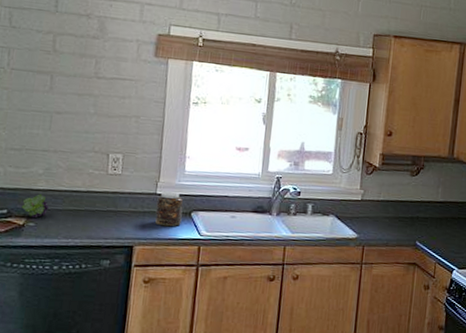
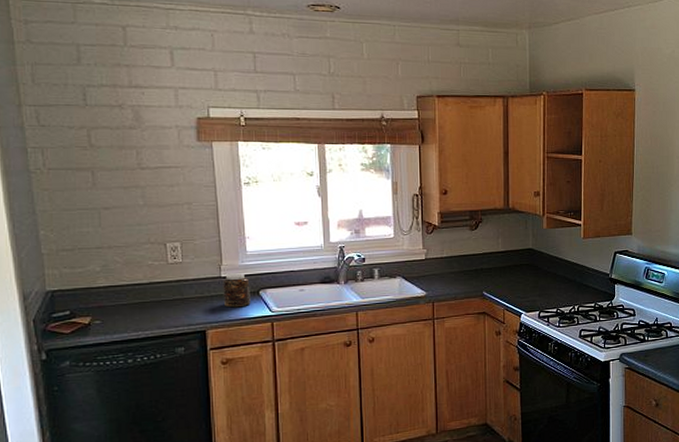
fruit: present [21,194,49,219] -> none [84,291,112,316]

